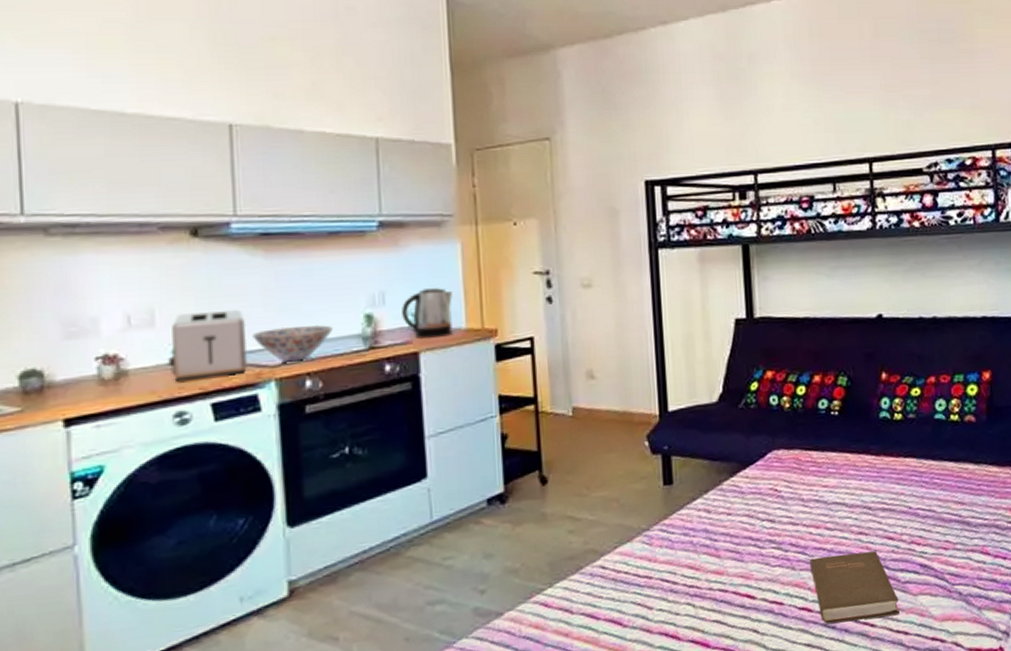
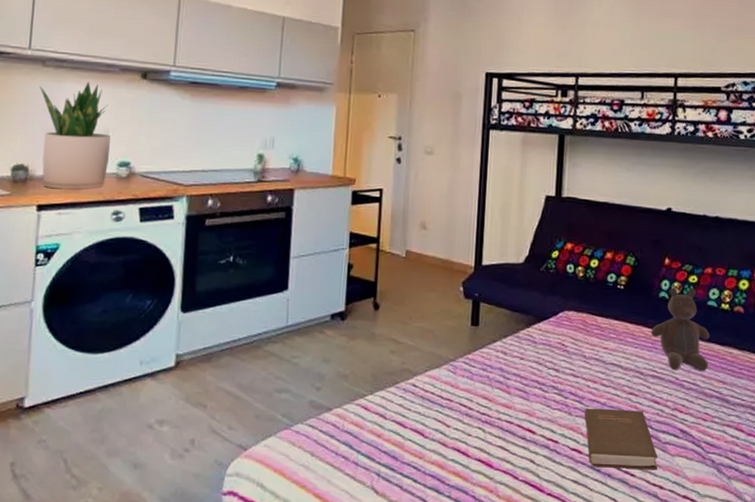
planter: none [44,249,159,396] -> present [39,82,111,190]
toaster: present [168,309,248,383] -> none [113,136,172,189]
bowl: present [252,324,334,362] -> none [175,156,234,184]
kettle: present [402,287,453,339] -> none [285,138,325,180]
stuffed animal: none [874,402,944,499] -> present [651,287,709,372]

